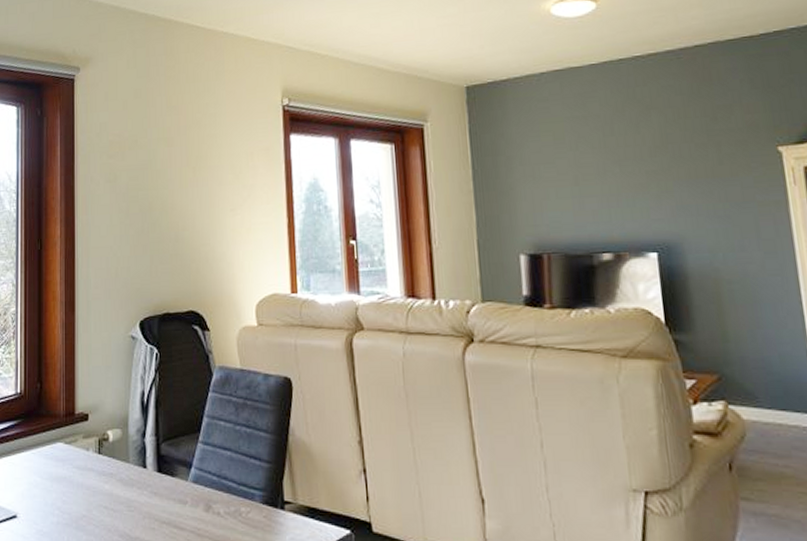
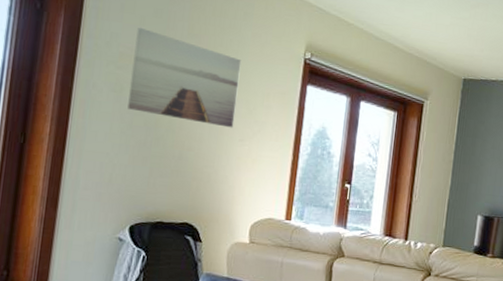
wall art: none [122,111,223,199] -> present [127,27,242,128]

